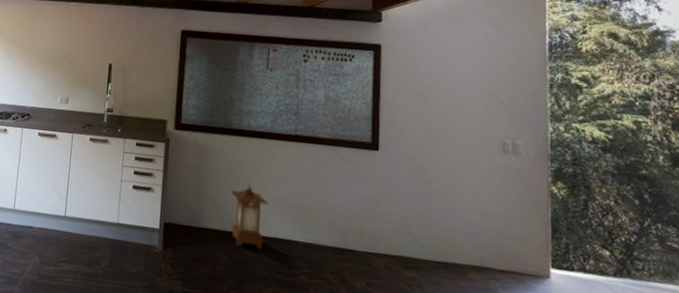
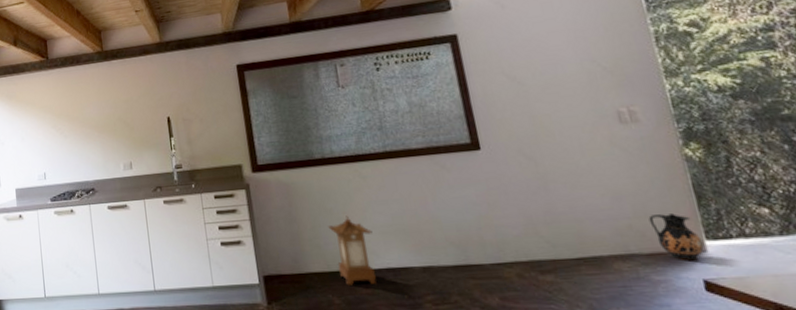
ceramic jug: none [508,237,548,284] -> present [648,213,704,261]

